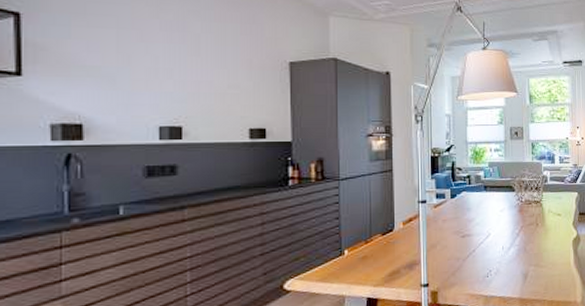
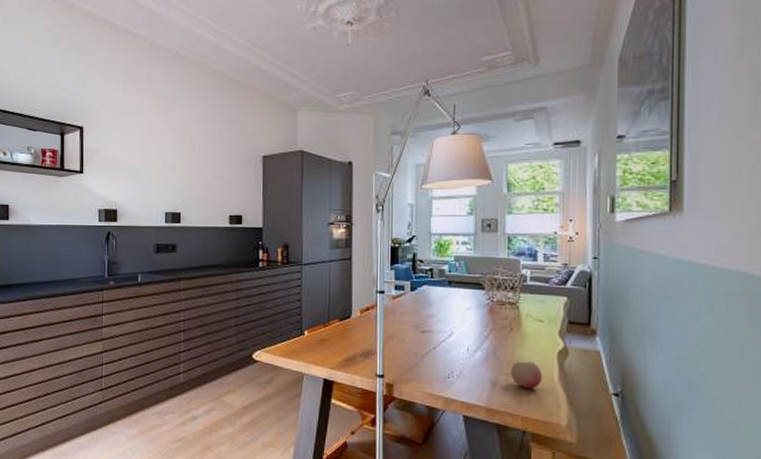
fruit: none [537,251,563,276] -> present [510,361,543,389]

